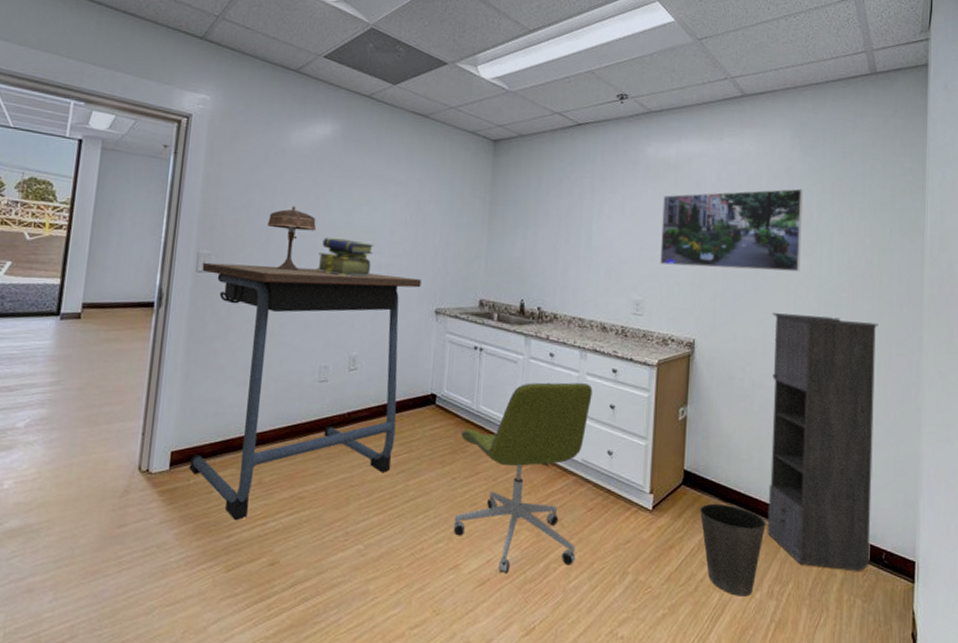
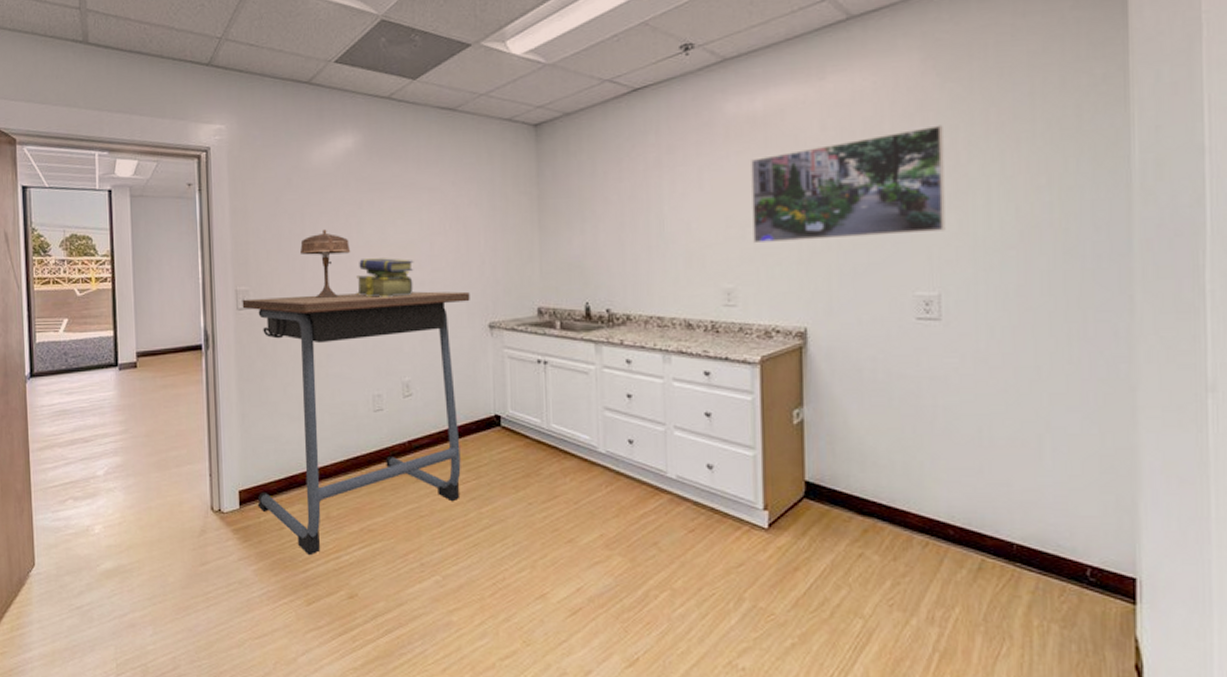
office chair: present [453,382,593,574] -> none [533,391,682,603]
waste basket: present [699,503,766,597] -> none [828,517,919,623]
storage cabinet: present [767,313,878,571] -> none [910,283,1068,591]

